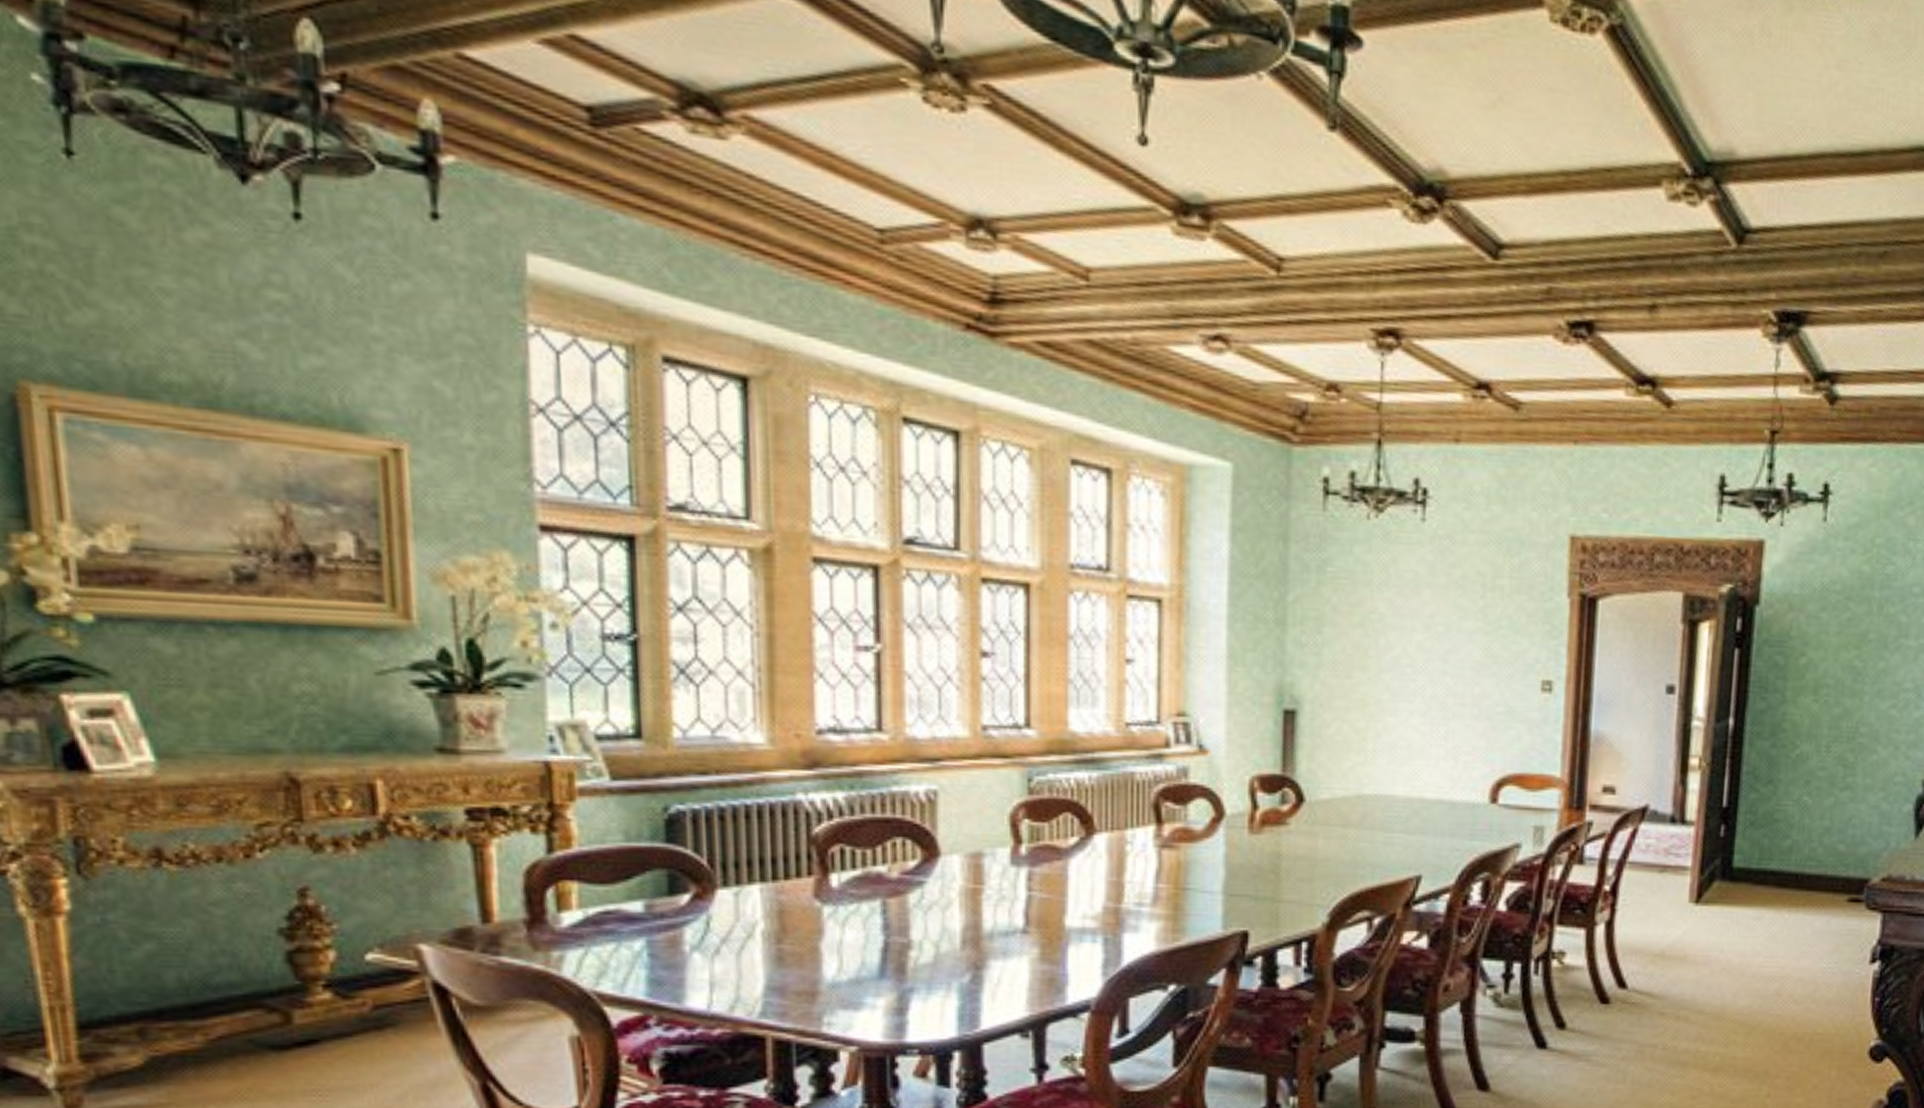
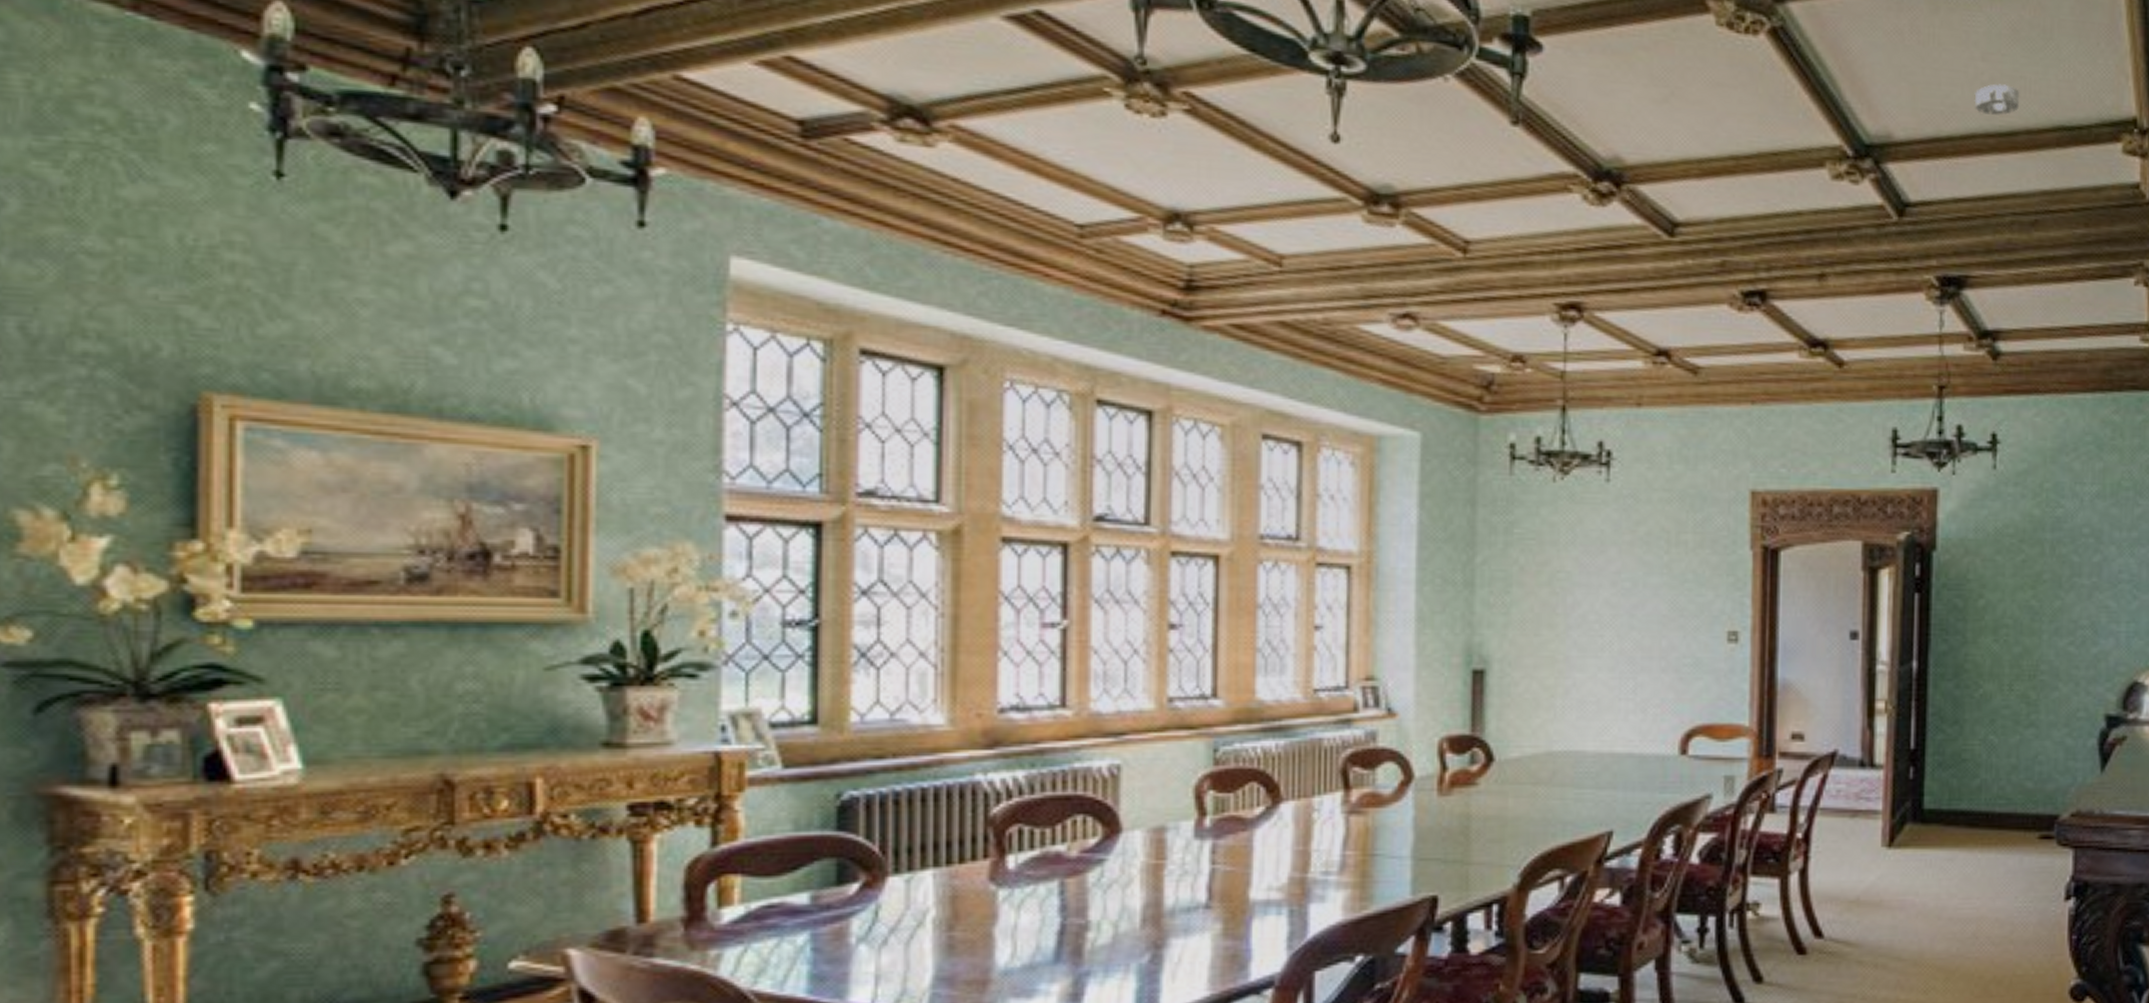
smoke detector: none [1826,96,1877,133] -> present [1974,84,2020,116]

